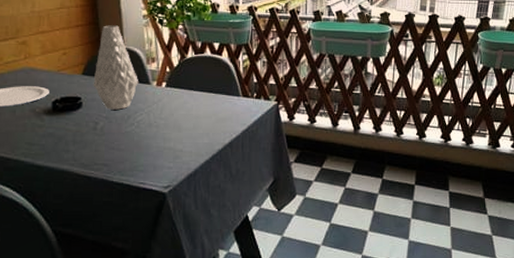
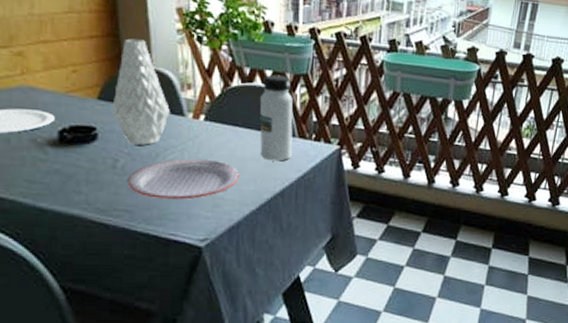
plate: none [106,119,195,153] -> present [128,159,240,200]
water bottle: none [209,46,238,118] -> present [259,74,293,162]

